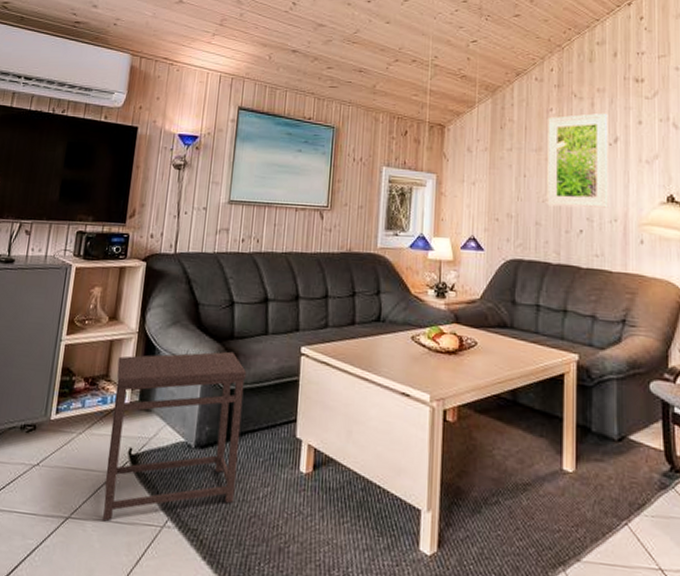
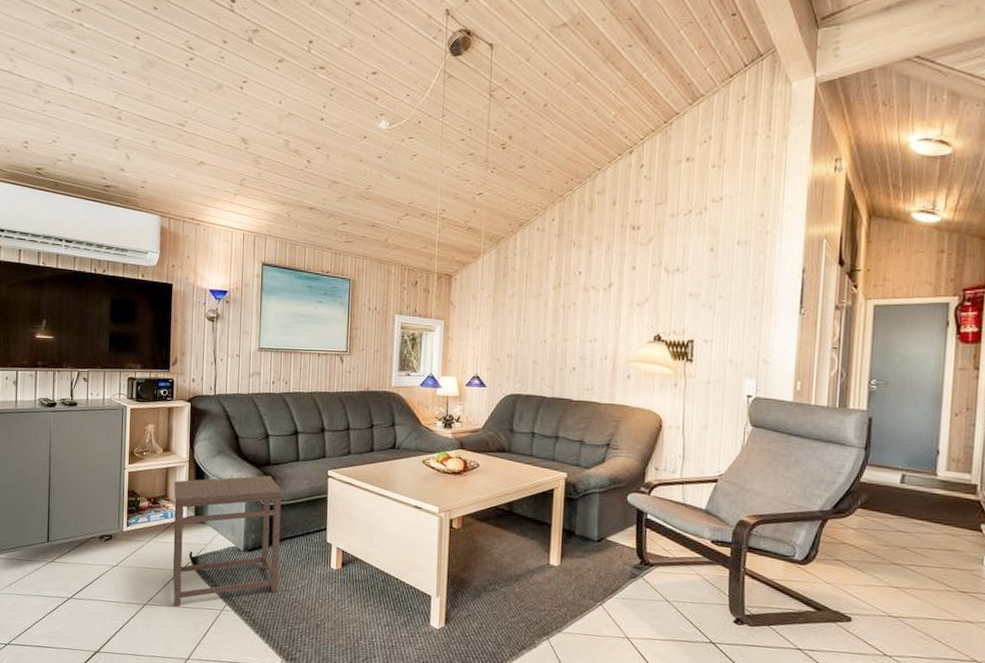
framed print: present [547,112,609,209] -> none [544,259,604,348]

